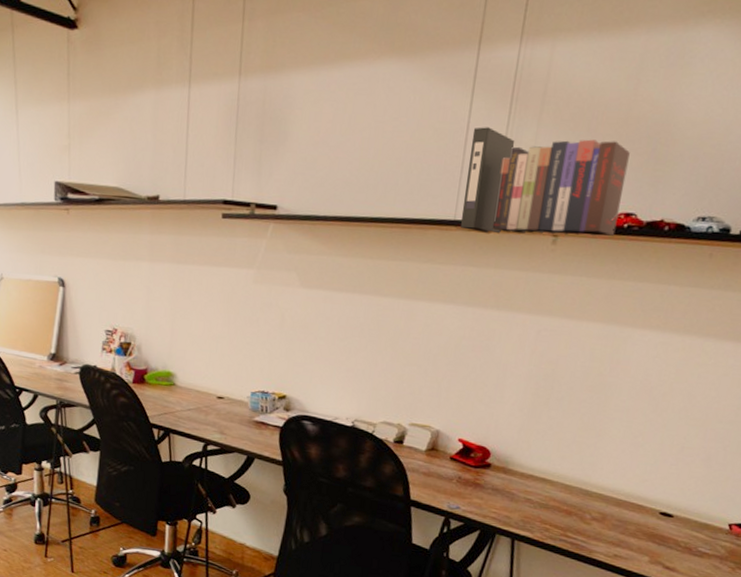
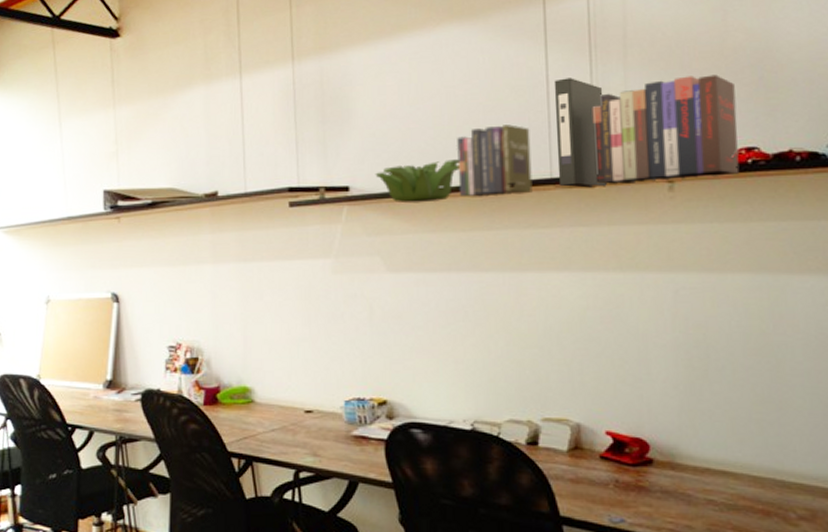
plant: none [301,191,378,229] -> present [375,159,459,204]
books: none [372,165,444,232] -> present [456,124,533,197]

